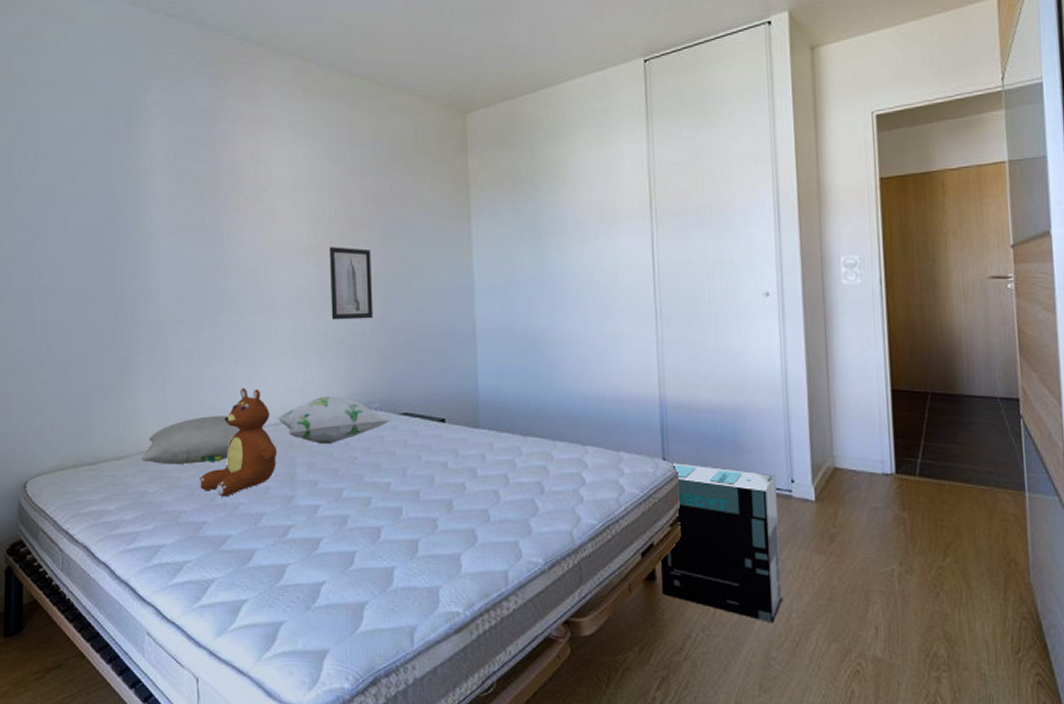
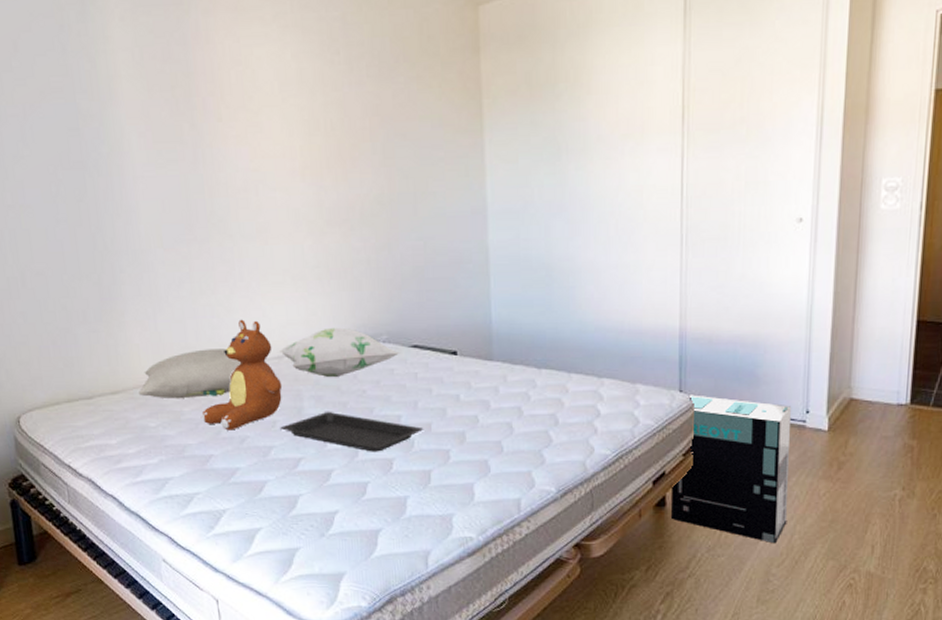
serving tray: none [273,479,413,520] -> present [280,412,424,452]
wall art: present [330,247,374,320] -> none [327,164,378,247]

